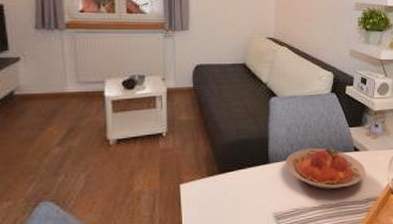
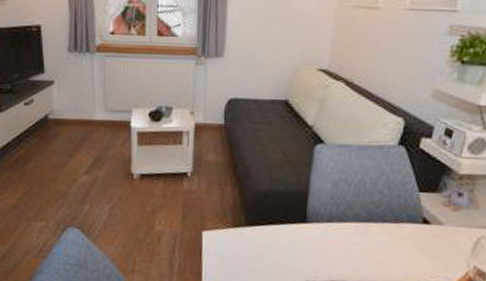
plate: present [285,147,366,189] -> none [326,211,436,266]

